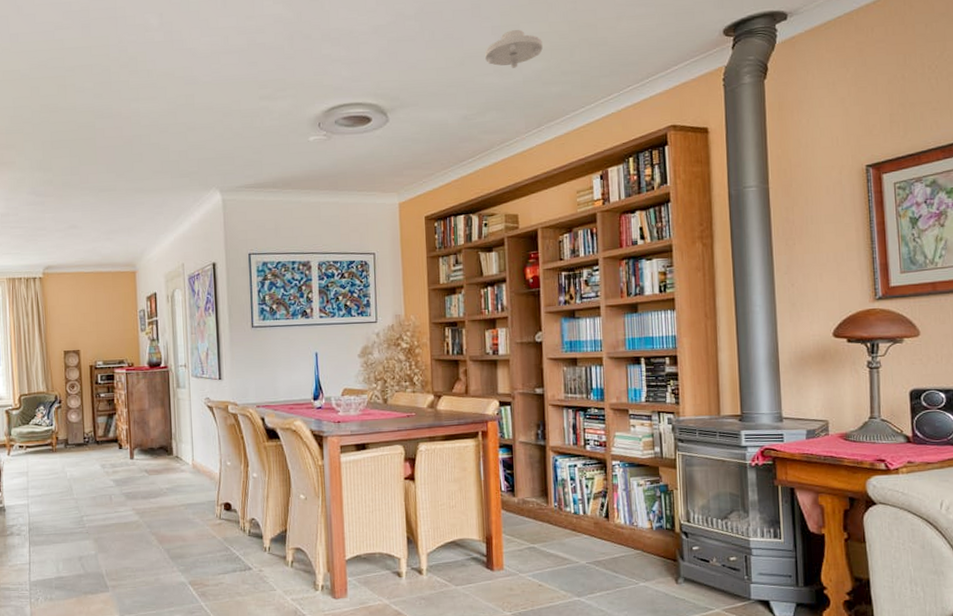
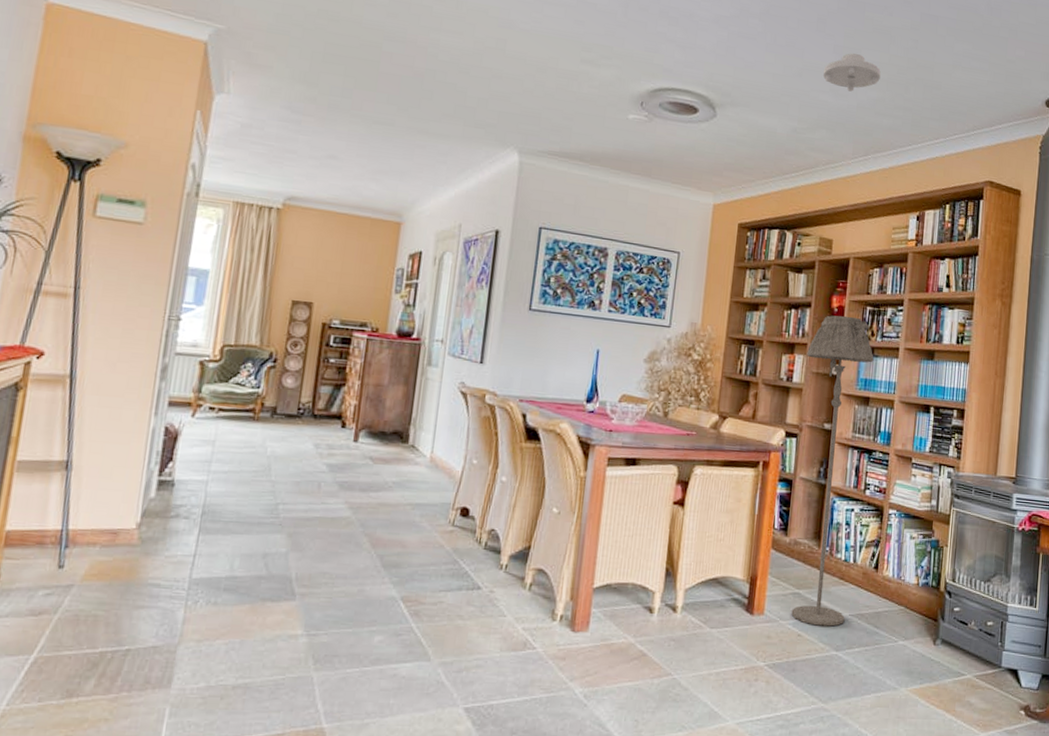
floor lamp: none [509,284,583,575] -> present [791,315,874,627]

